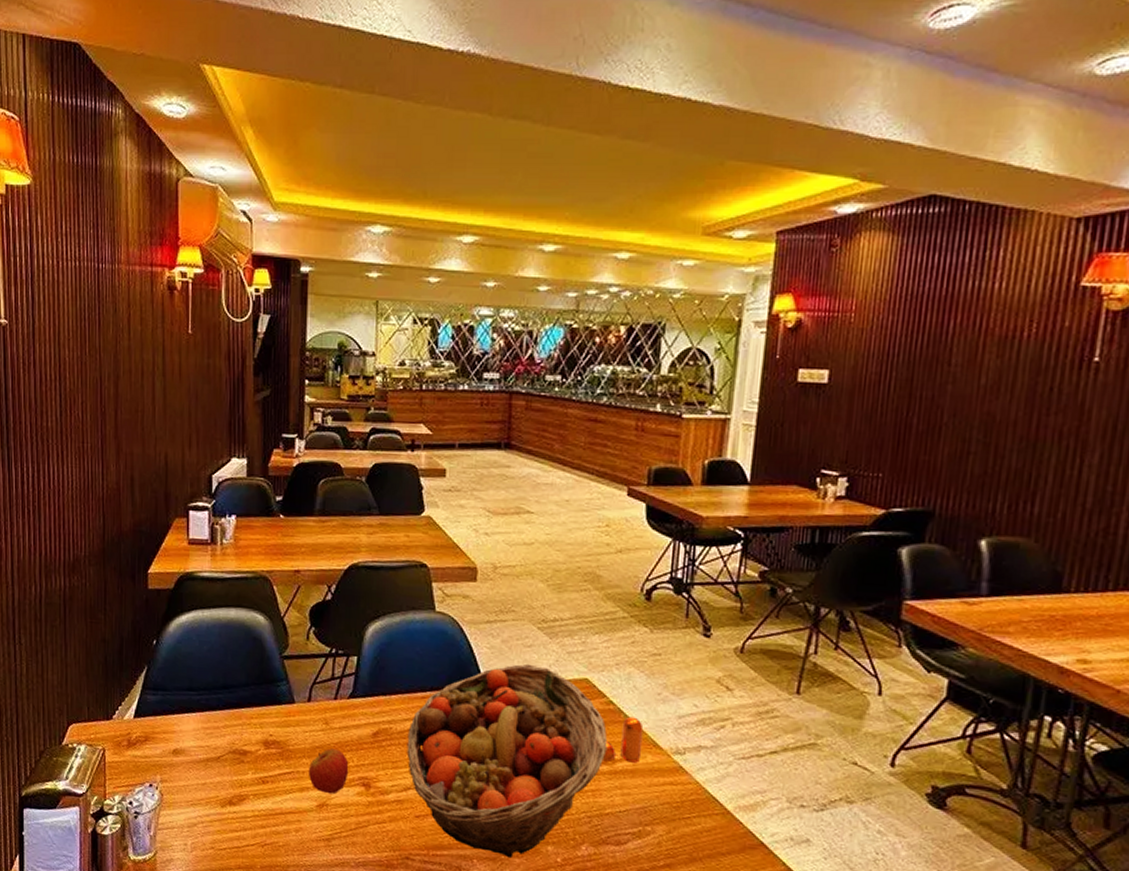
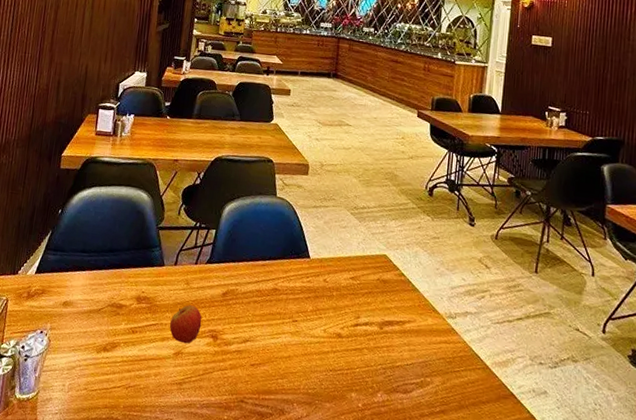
fruit basket: present [406,663,608,859] -> none [247,241,399,403]
pepper shaker: present [603,716,644,763] -> none [396,286,426,325]

